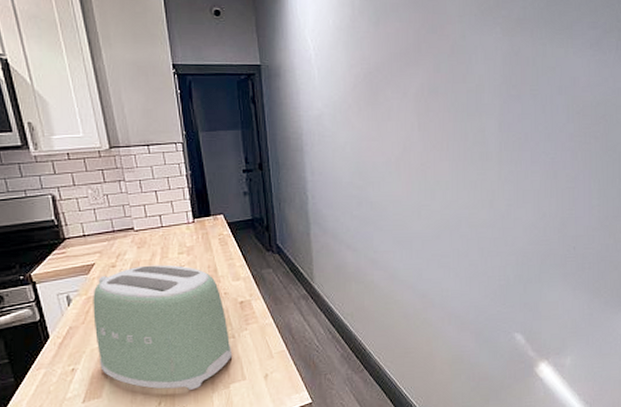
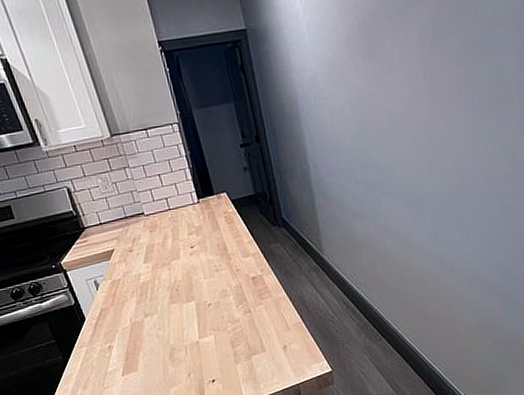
toaster: present [93,264,233,390] -> none [116,246,251,362]

